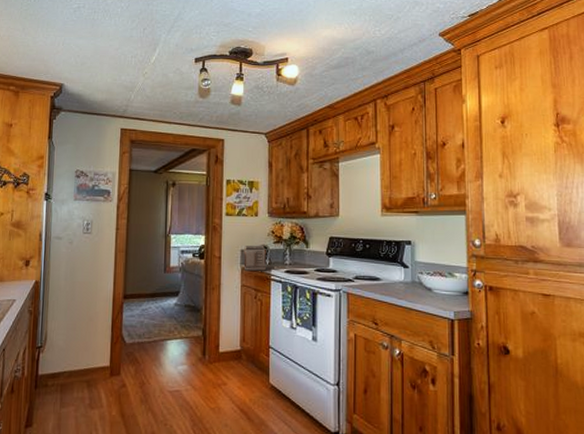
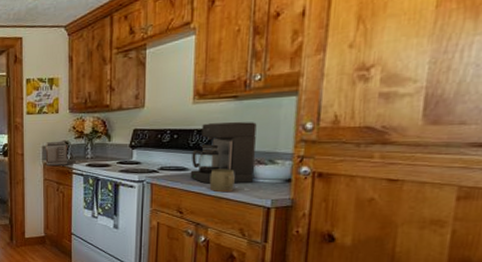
coffee maker: none [382,235,438,295] -> present [190,122,257,184]
mug: none [400,279,422,304] -> present [209,168,235,193]

